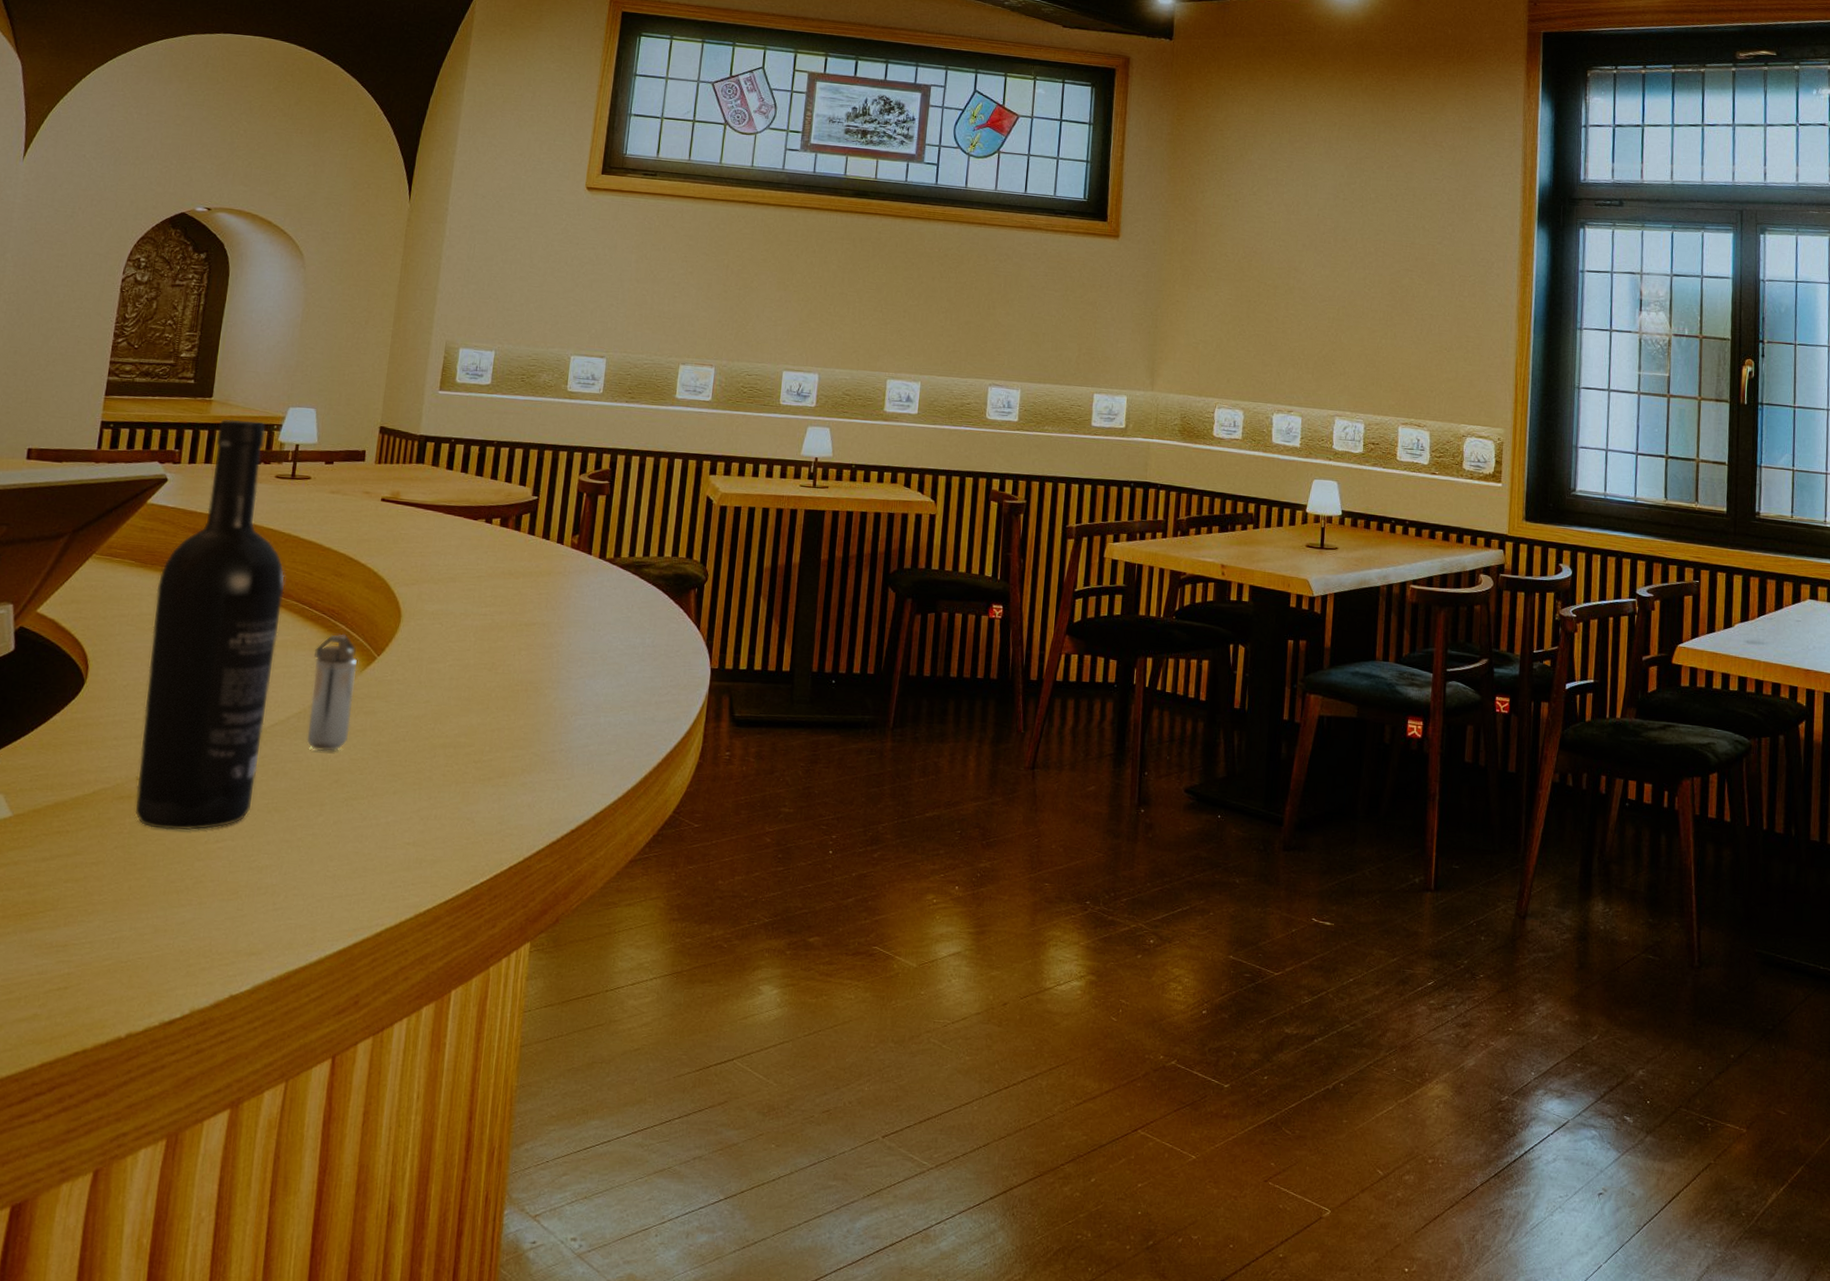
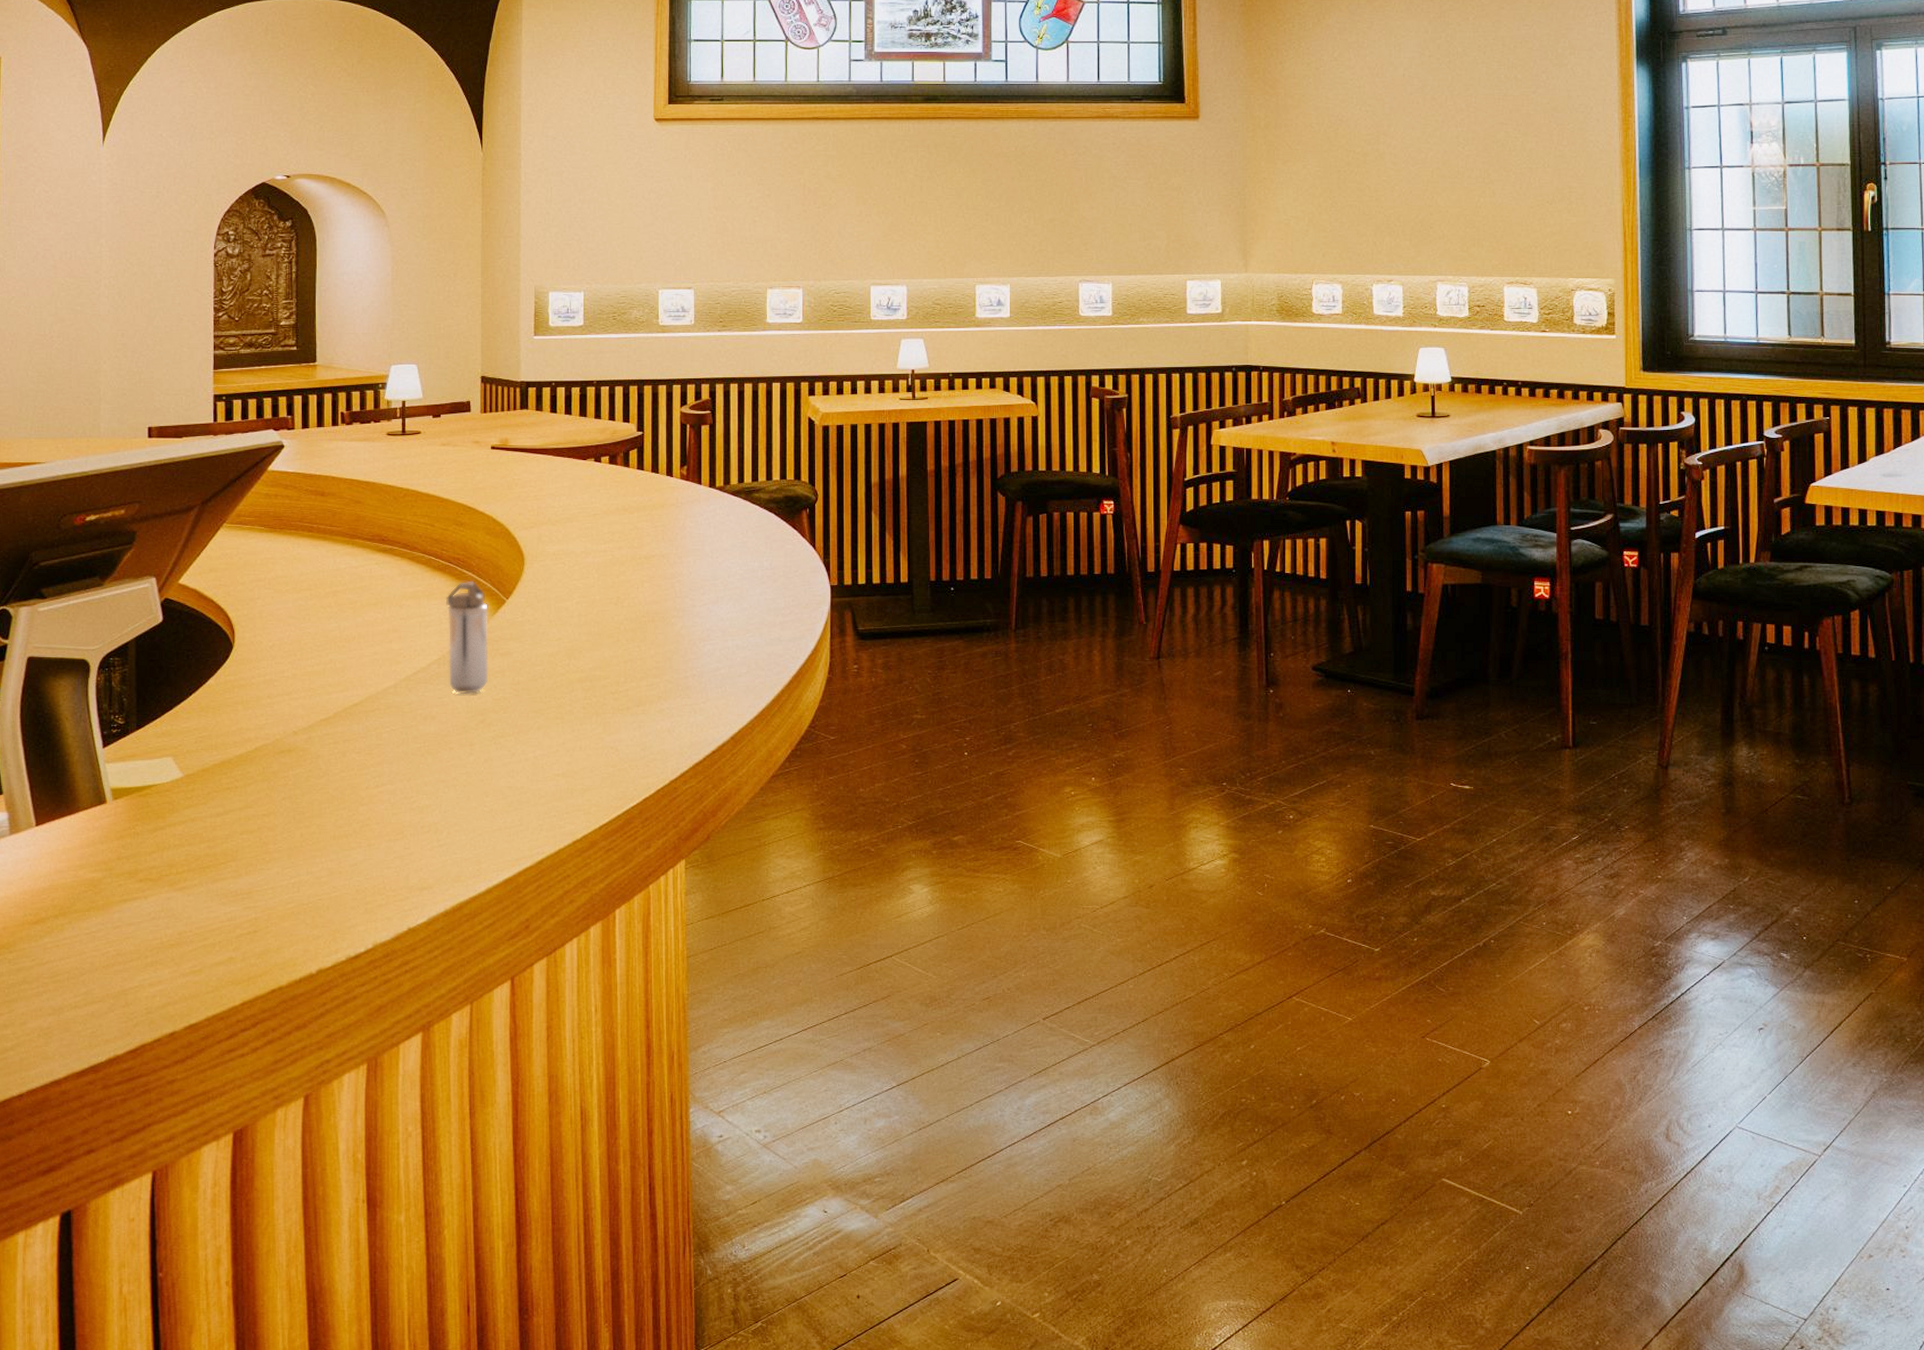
wine bottle: present [135,419,285,830] -> none [288,382,410,778]

